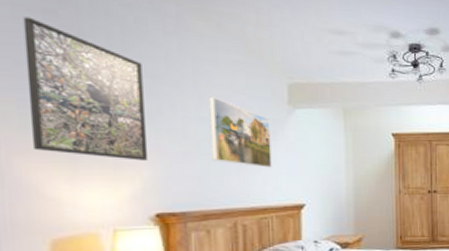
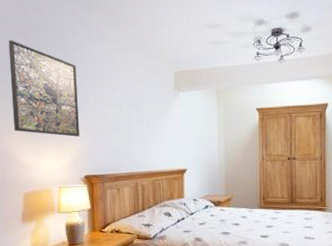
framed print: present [208,96,272,168] -> none [119,86,162,140]

